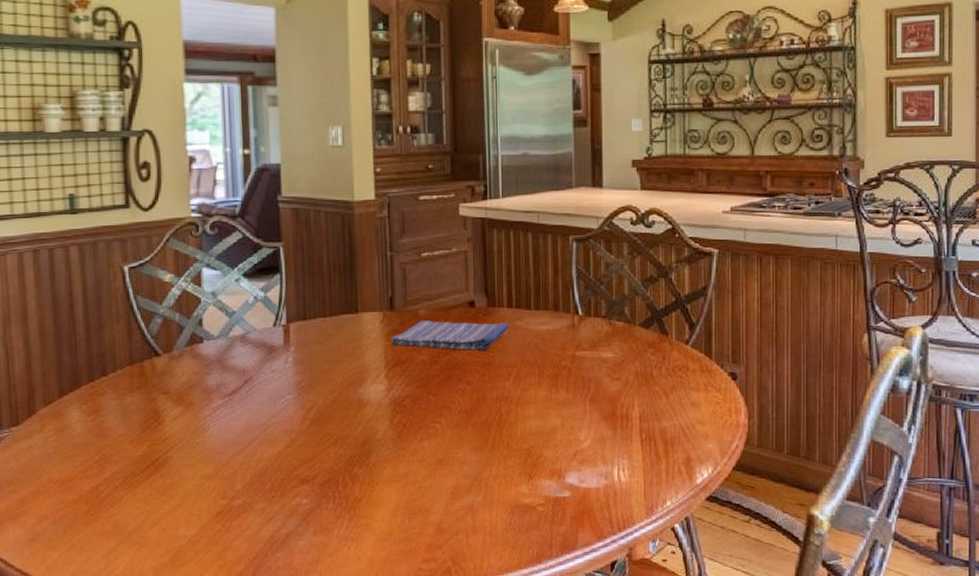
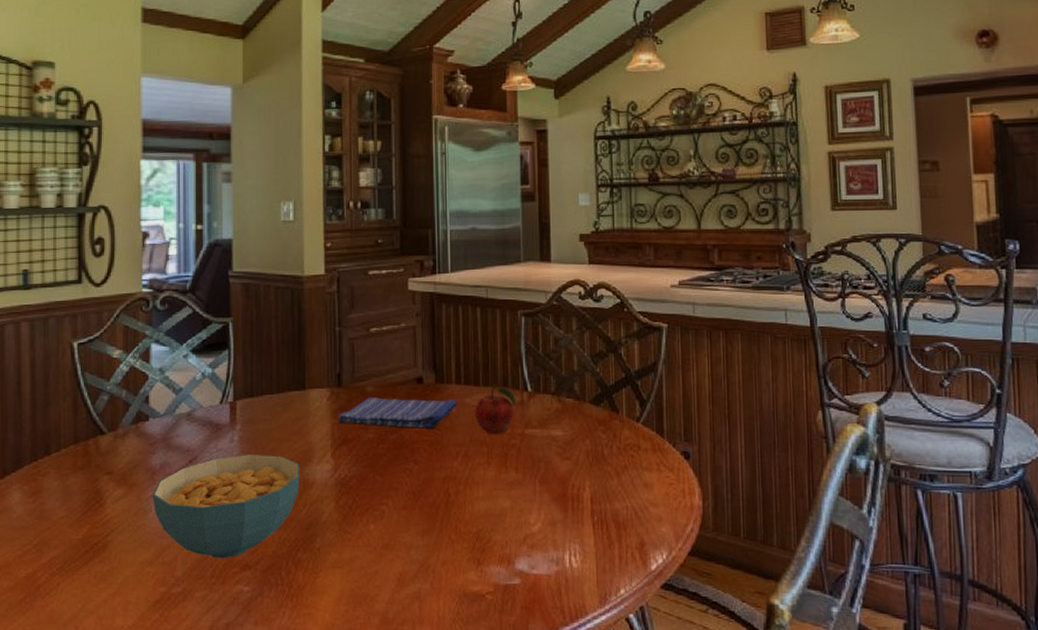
cereal bowl: none [209,375,355,474] -> present [152,454,300,559]
fruit: none [526,308,567,357] -> present [474,384,516,435]

